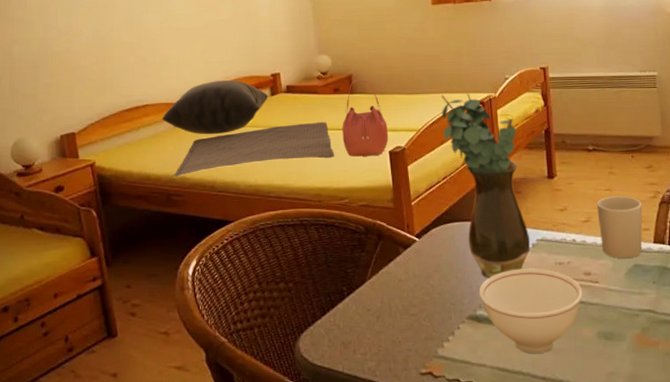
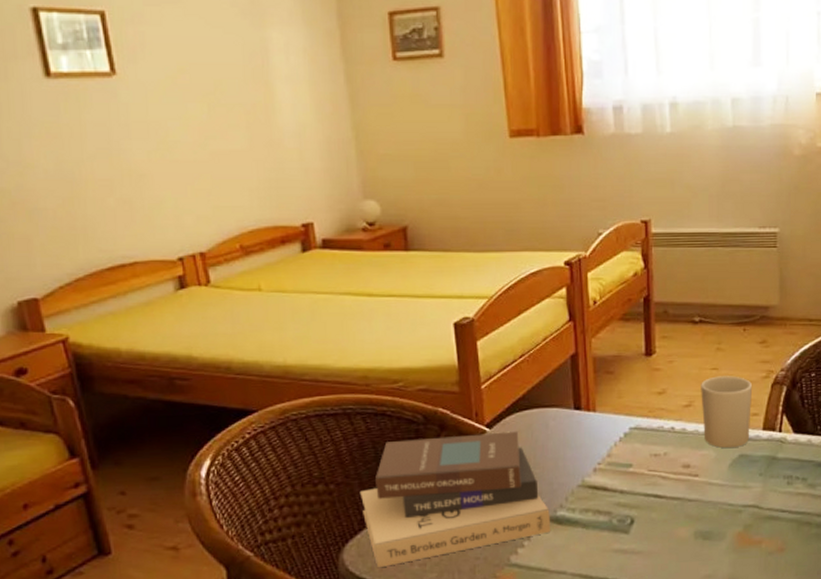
cushion: present [161,80,269,135] -> none [156,231,299,302]
towel: present [172,122,335,177] -> none [174,286,386,356]
books: none [313,241,472,356] -> present [359,431,551,568]
handbag: present [342,79,389,157] -> none [395,232,454,330]
vase: present [441,93,531,278] -> none [519,251,622,474]
bowl: present [479,268,583,354] -> none [560,461,681,558]

